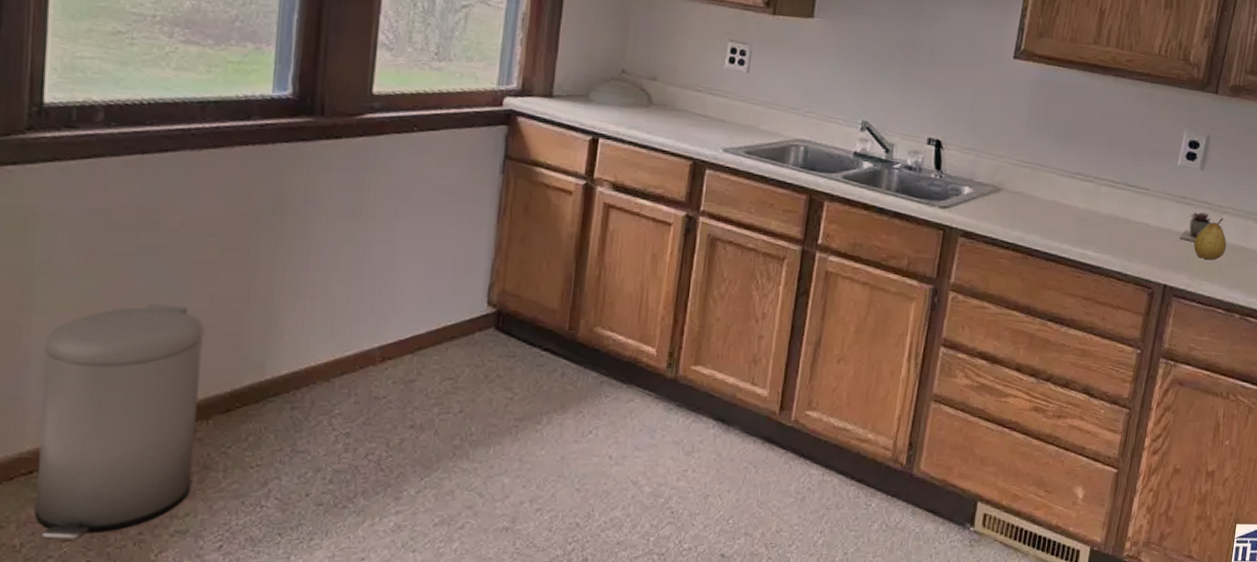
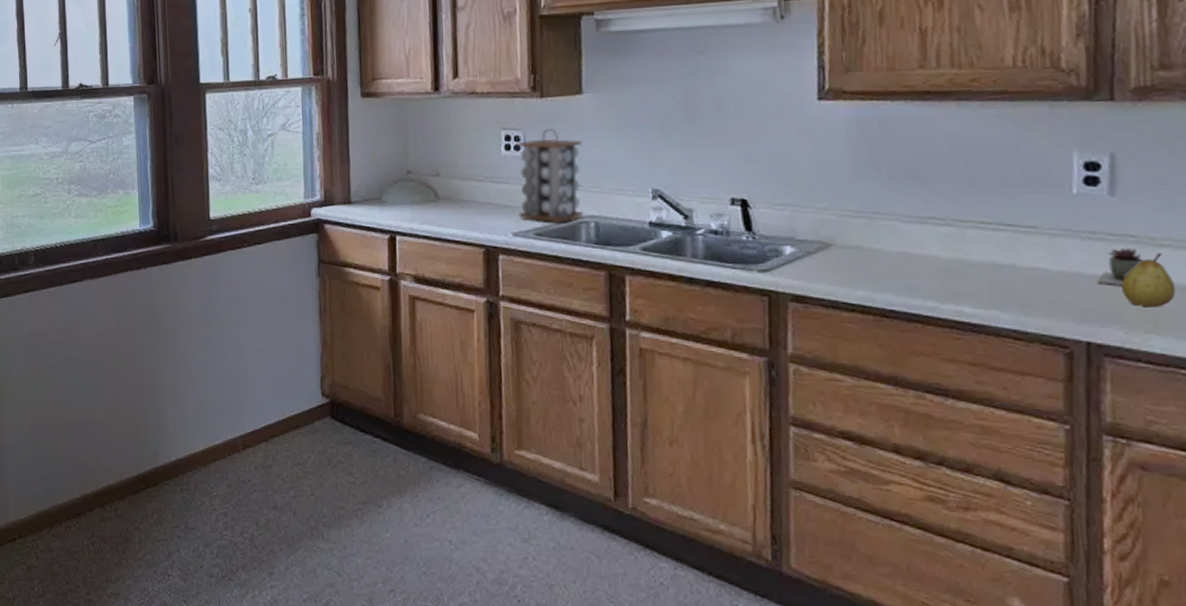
pedal bin: present [34,304,205,540] -> none [14,404,118,596]
spice rack: none [732,47,805,143] -> present [517,128,584,222]

